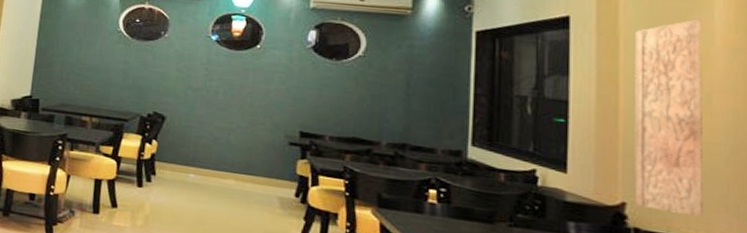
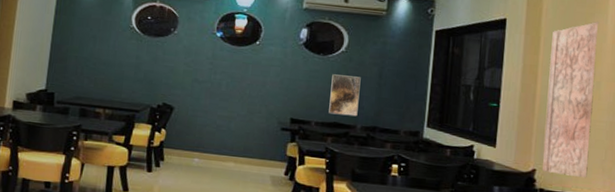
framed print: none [346,82,384,131] -> present [328,74,361,117]

